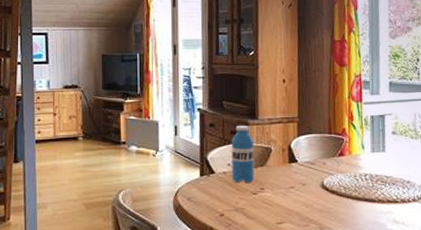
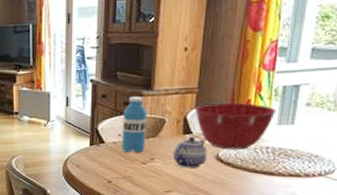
teapot: none [281,164,314,198] -> present [172,136,208,168]
mixing bowl: none [297,131,369,178] -> present [195,102,277,150]

